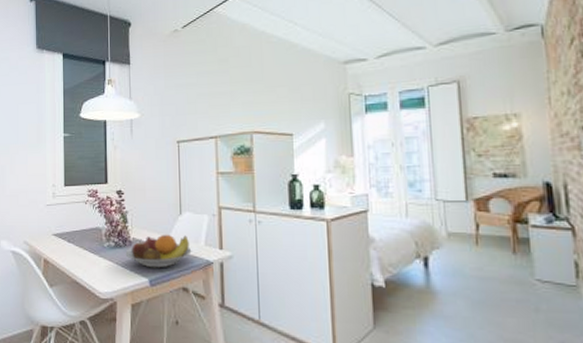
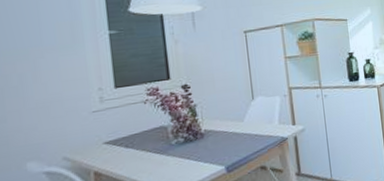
fruit bowl: present [125,234,192,268] -> none [197,118,267,156]

